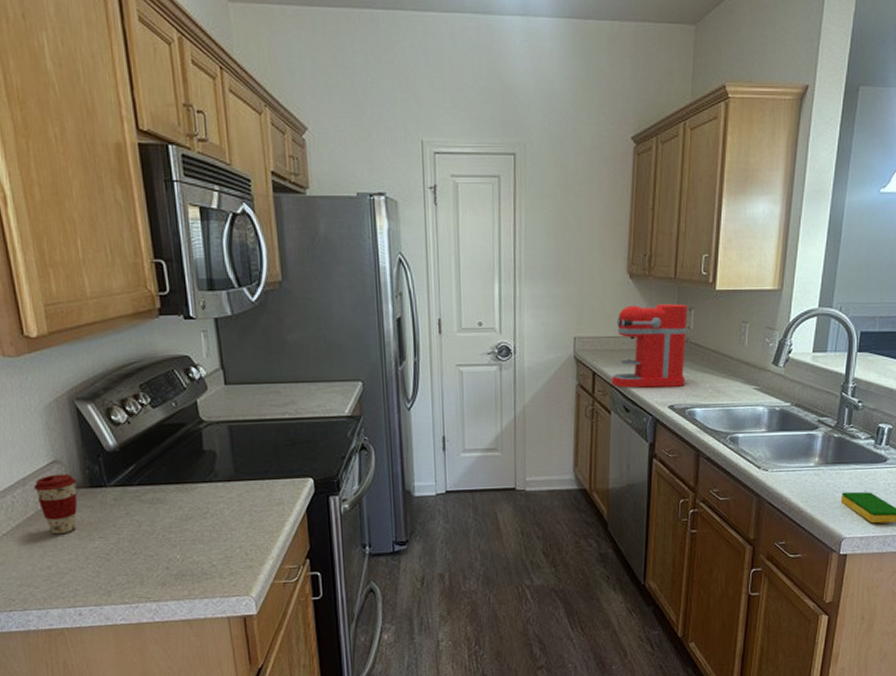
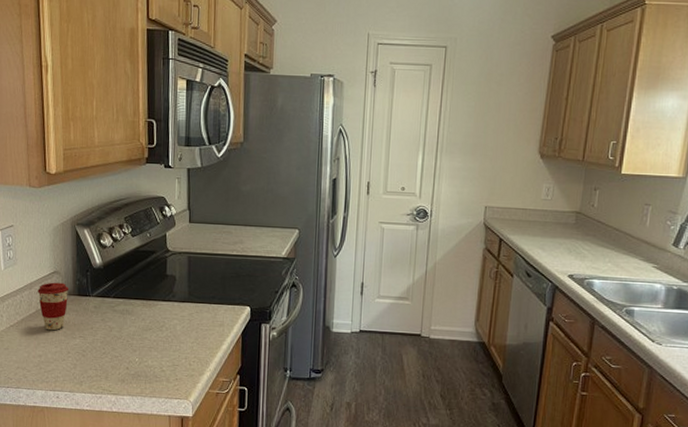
coffee maker: present [611,304,691,388] -> none [516,182,594,258]

